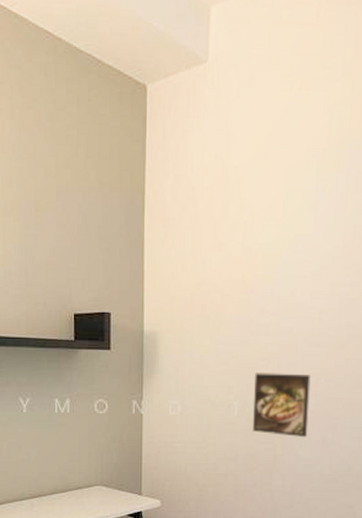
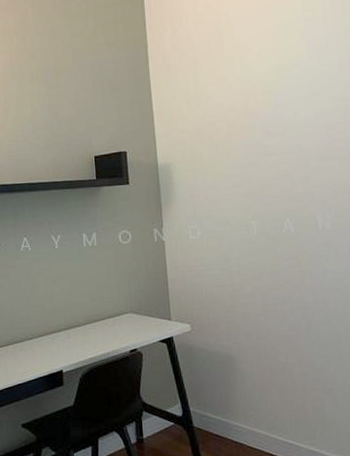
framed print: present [253,372,311,437] -> none [269,188,333,251]

